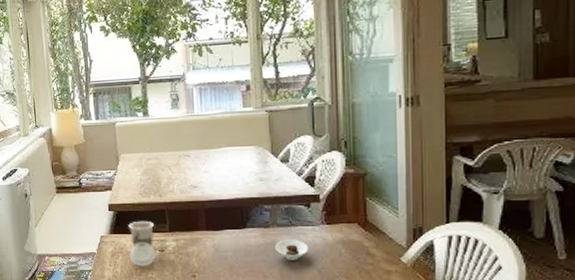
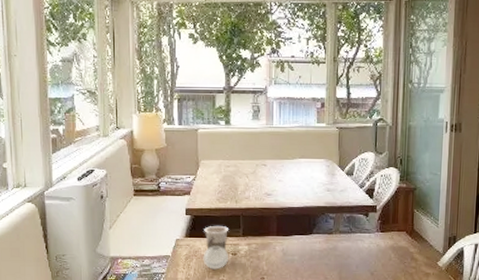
saucer: present [275,239,308,260] -> none [337,245,364,264]

